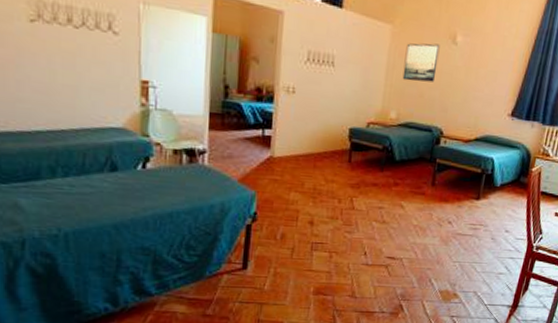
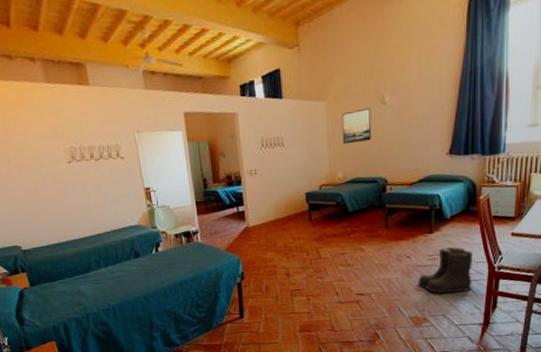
boots: none [454,218,515,269] -> present [418,247,472,294]

